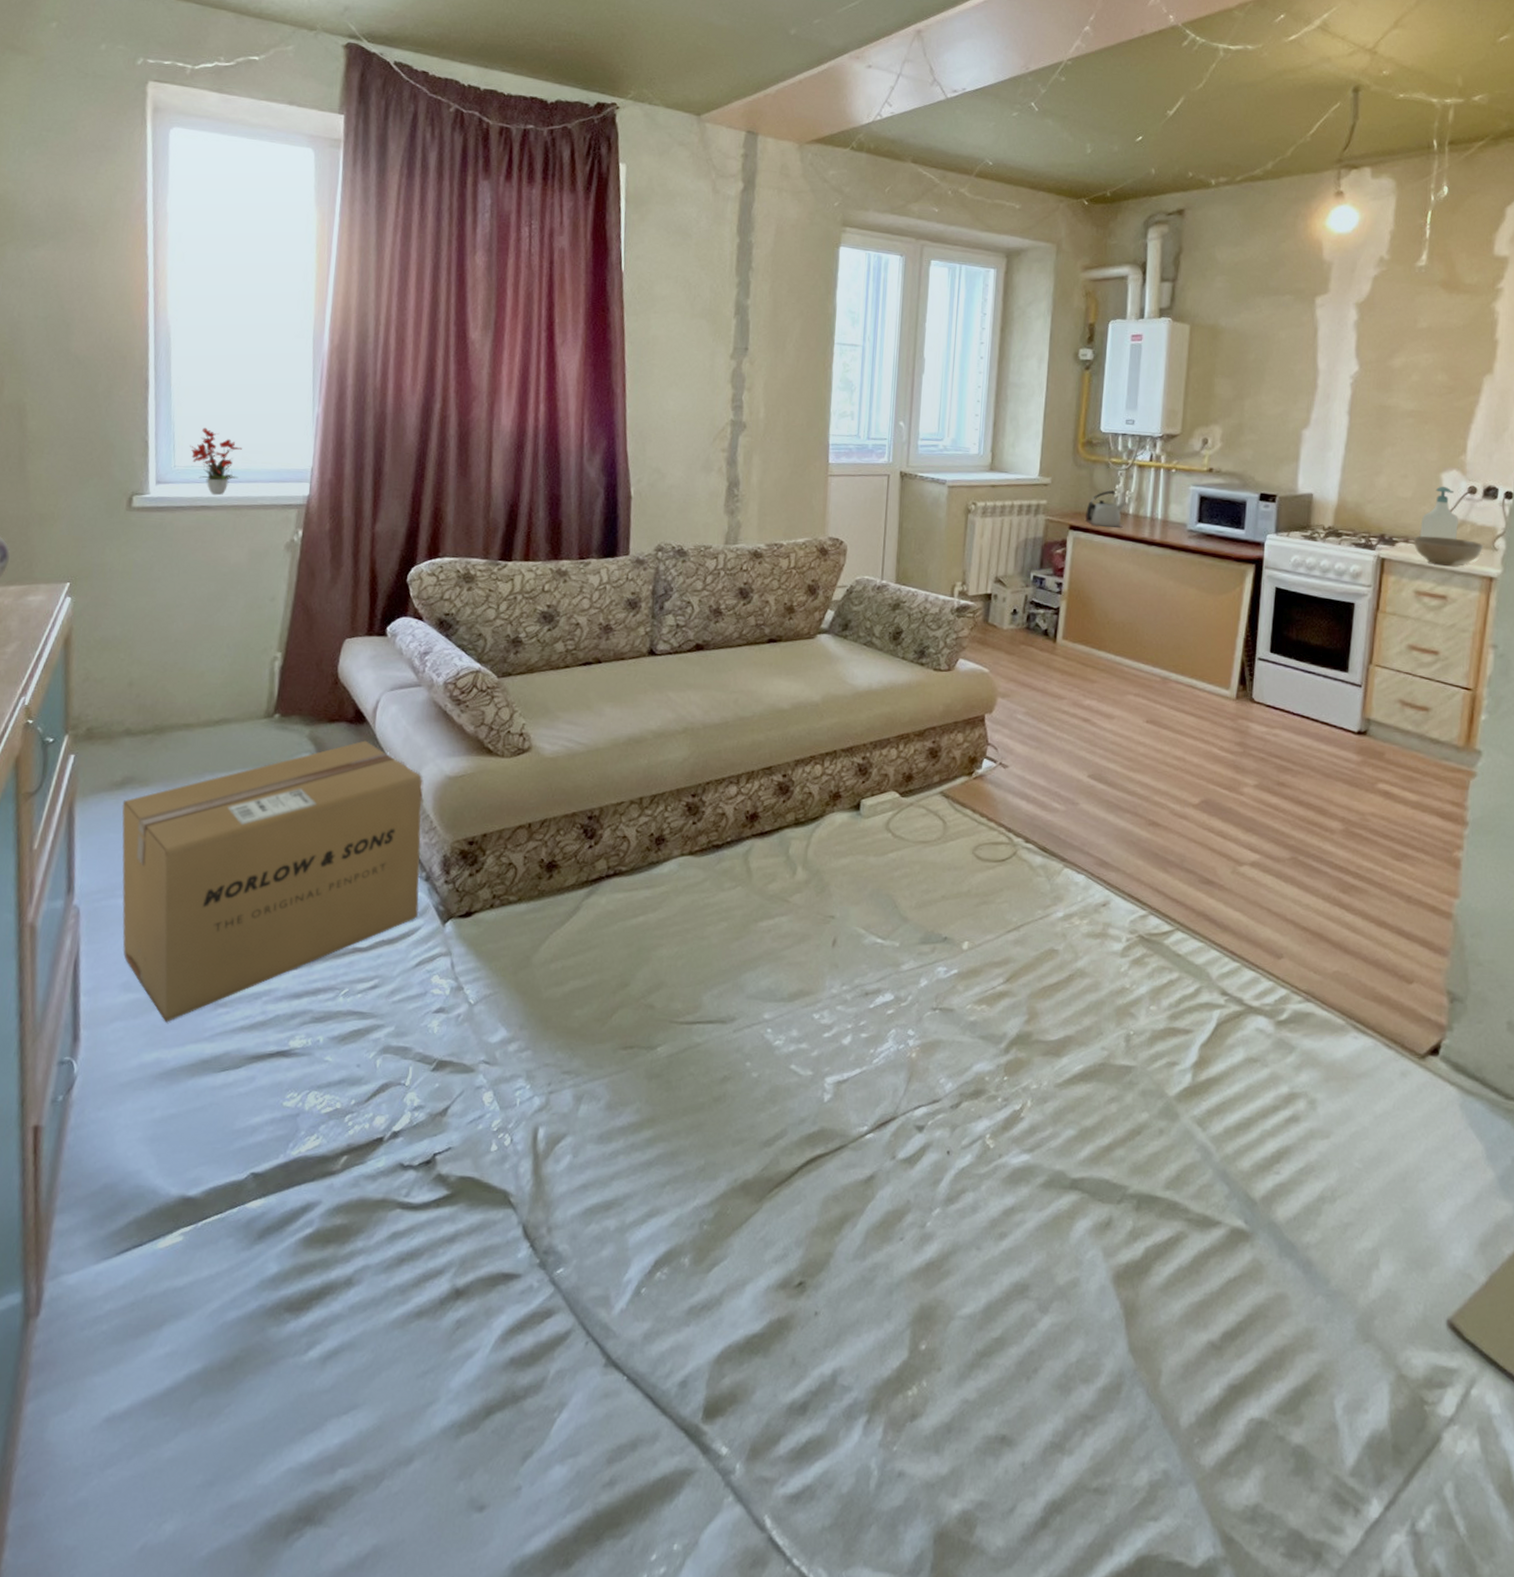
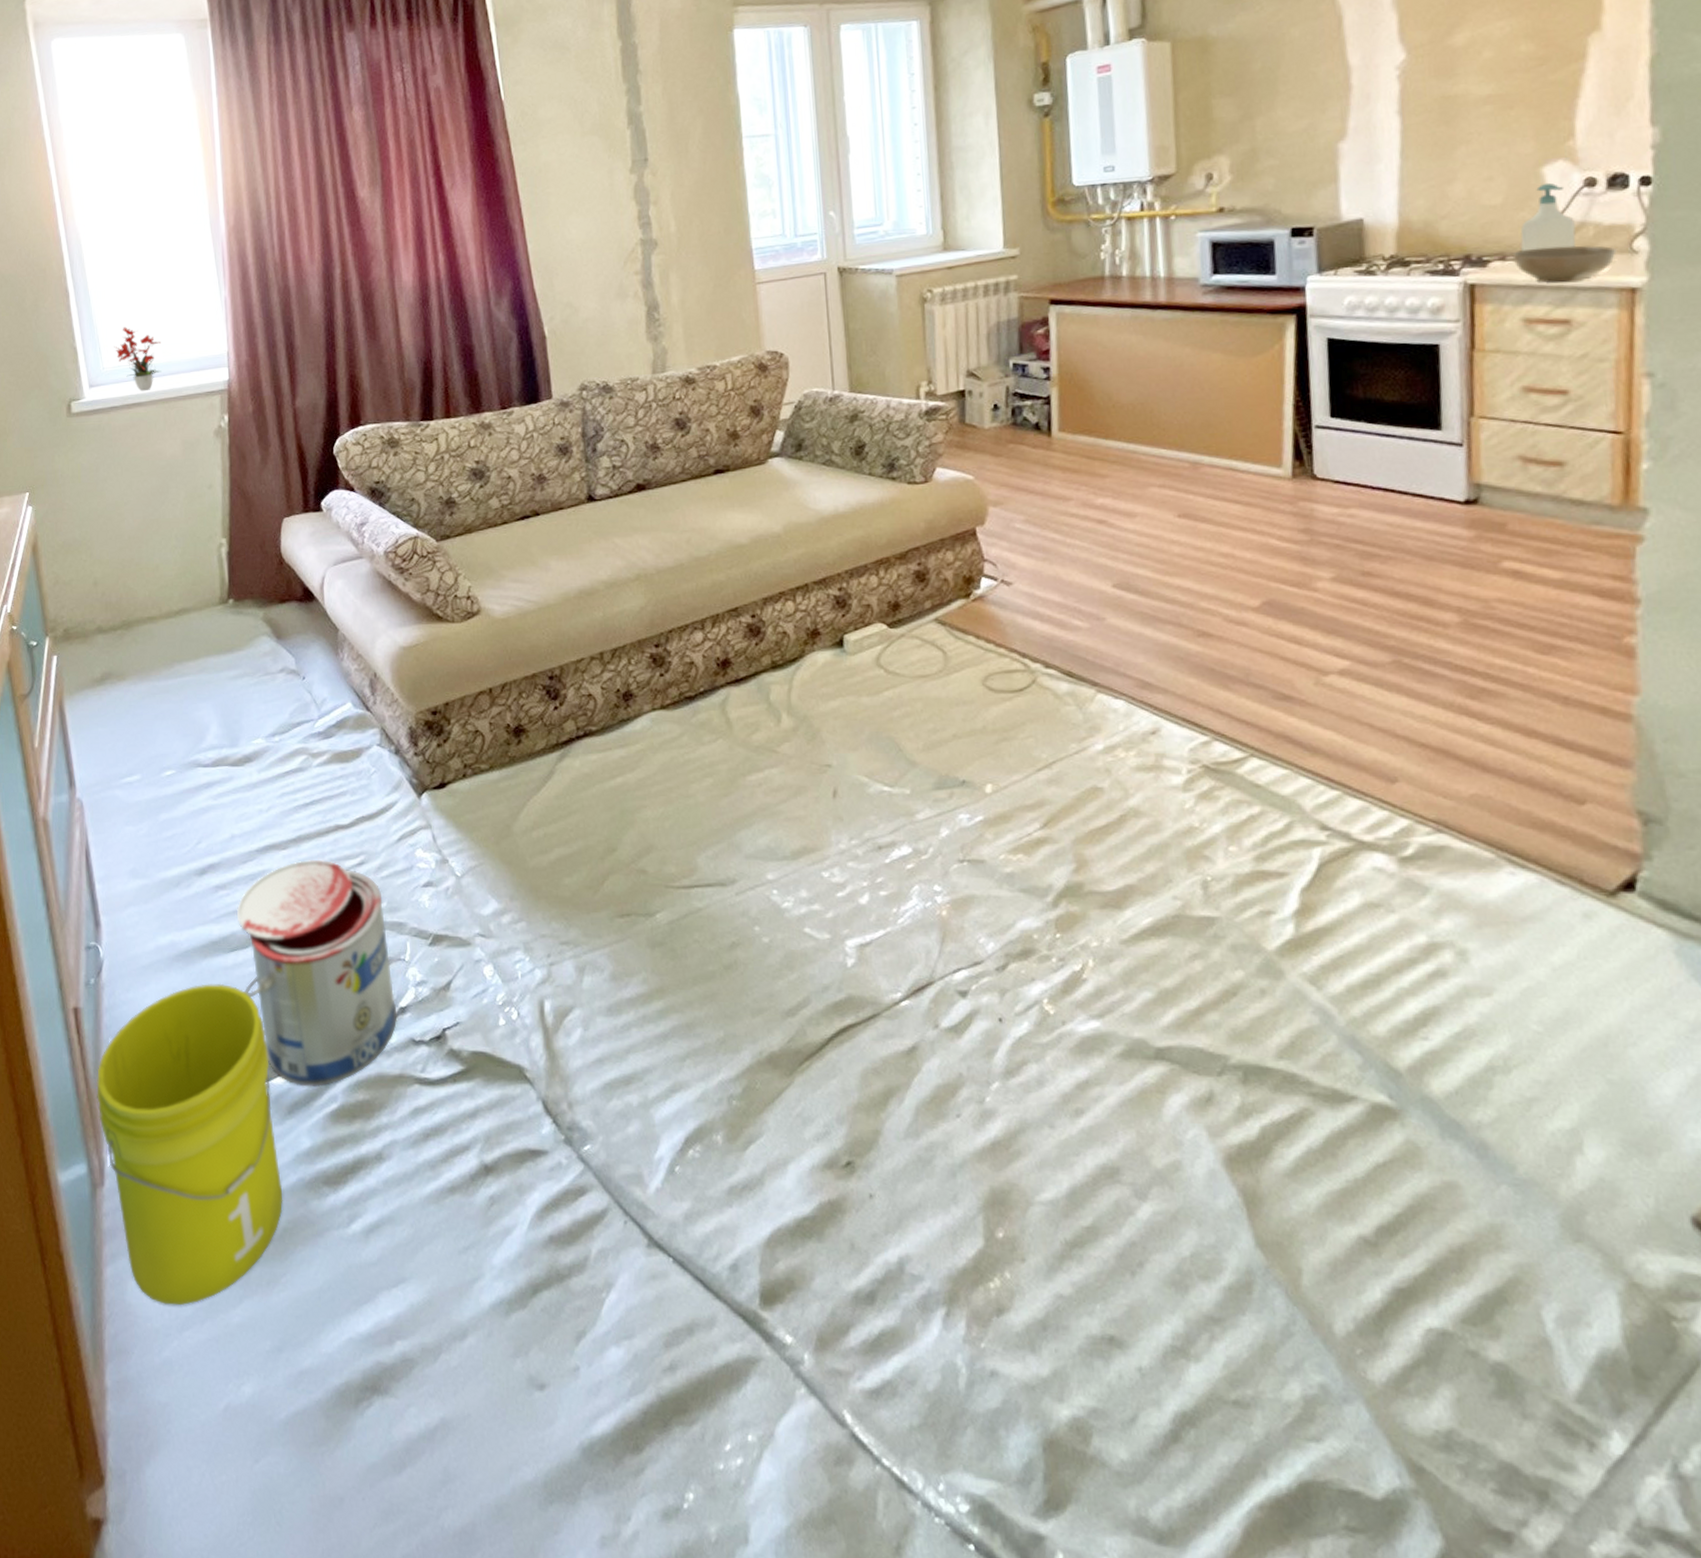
bucket: none [44,1103,246,1442] -> present [96,983,283,1305]
box: present [122,740,422,1022] -> none [105,618,394,905]
paint can: none [230,980,391,1211] -> present [236,859,398,1086]
kettle: present [1085,490,1127,528] -> none [1068,252,1119,298]

